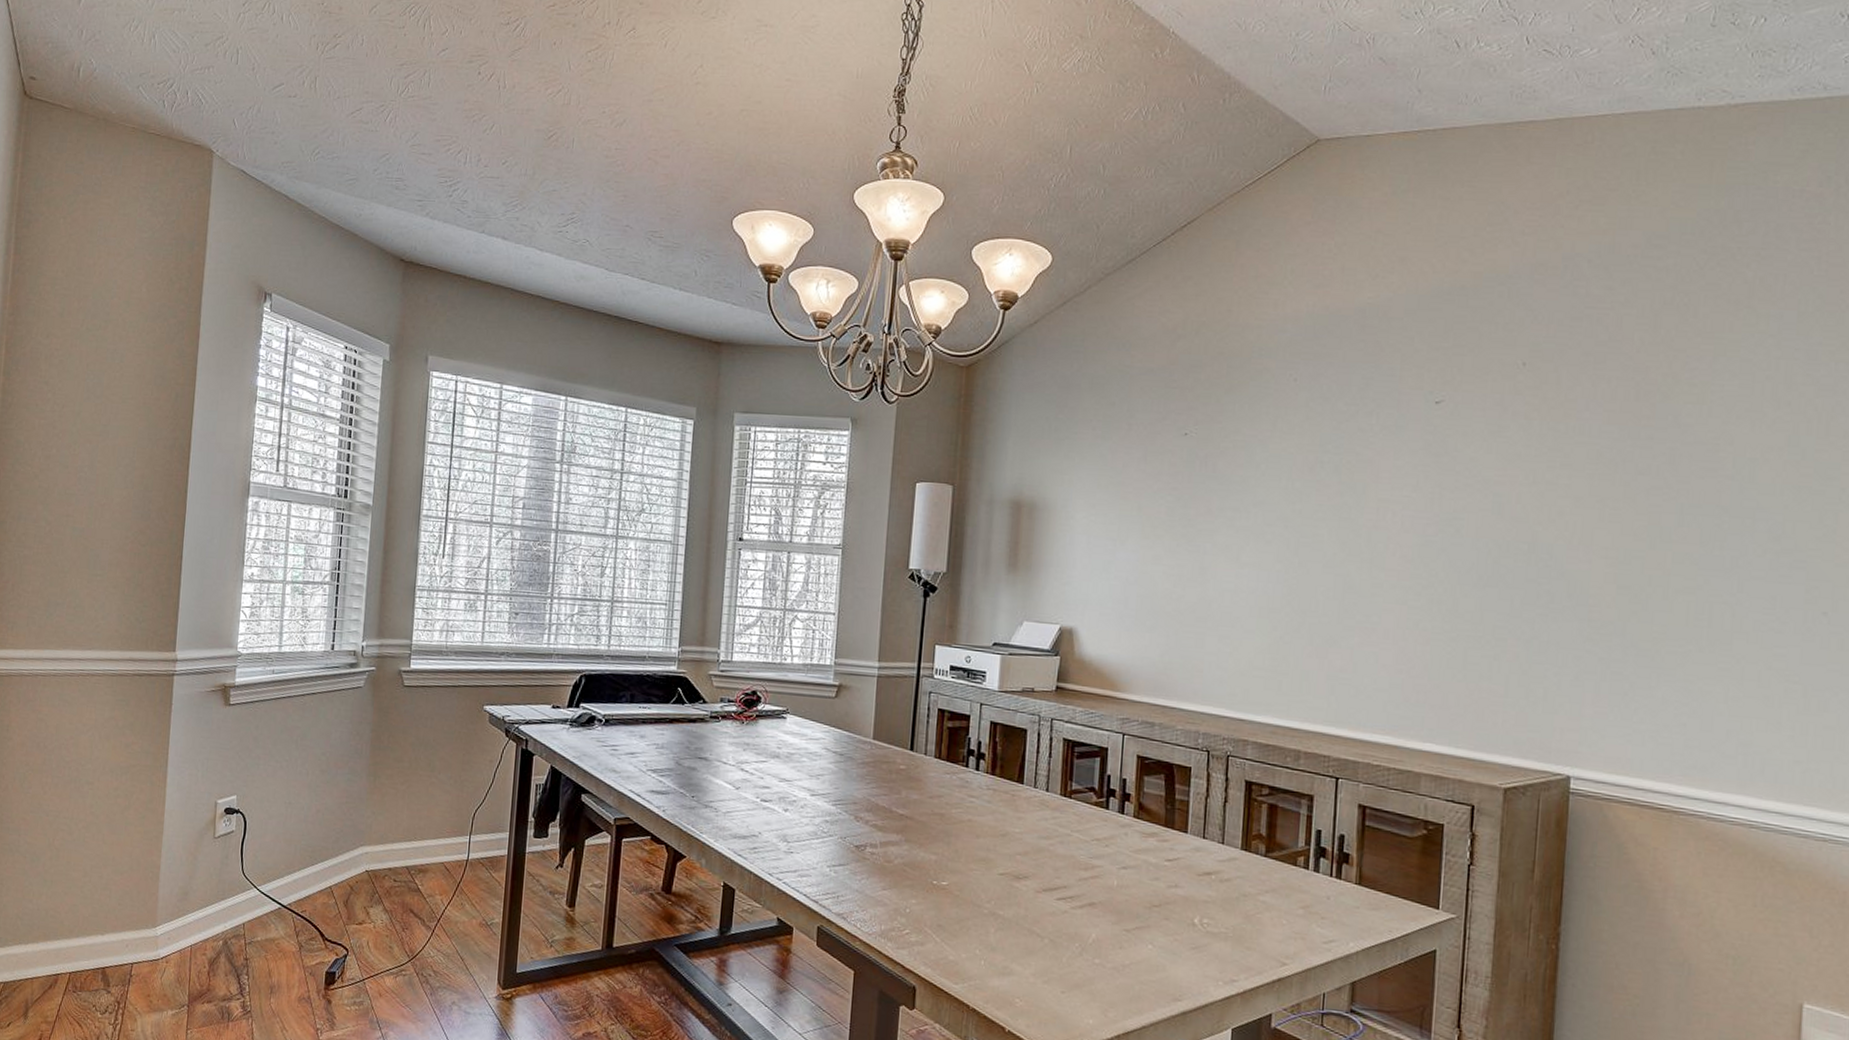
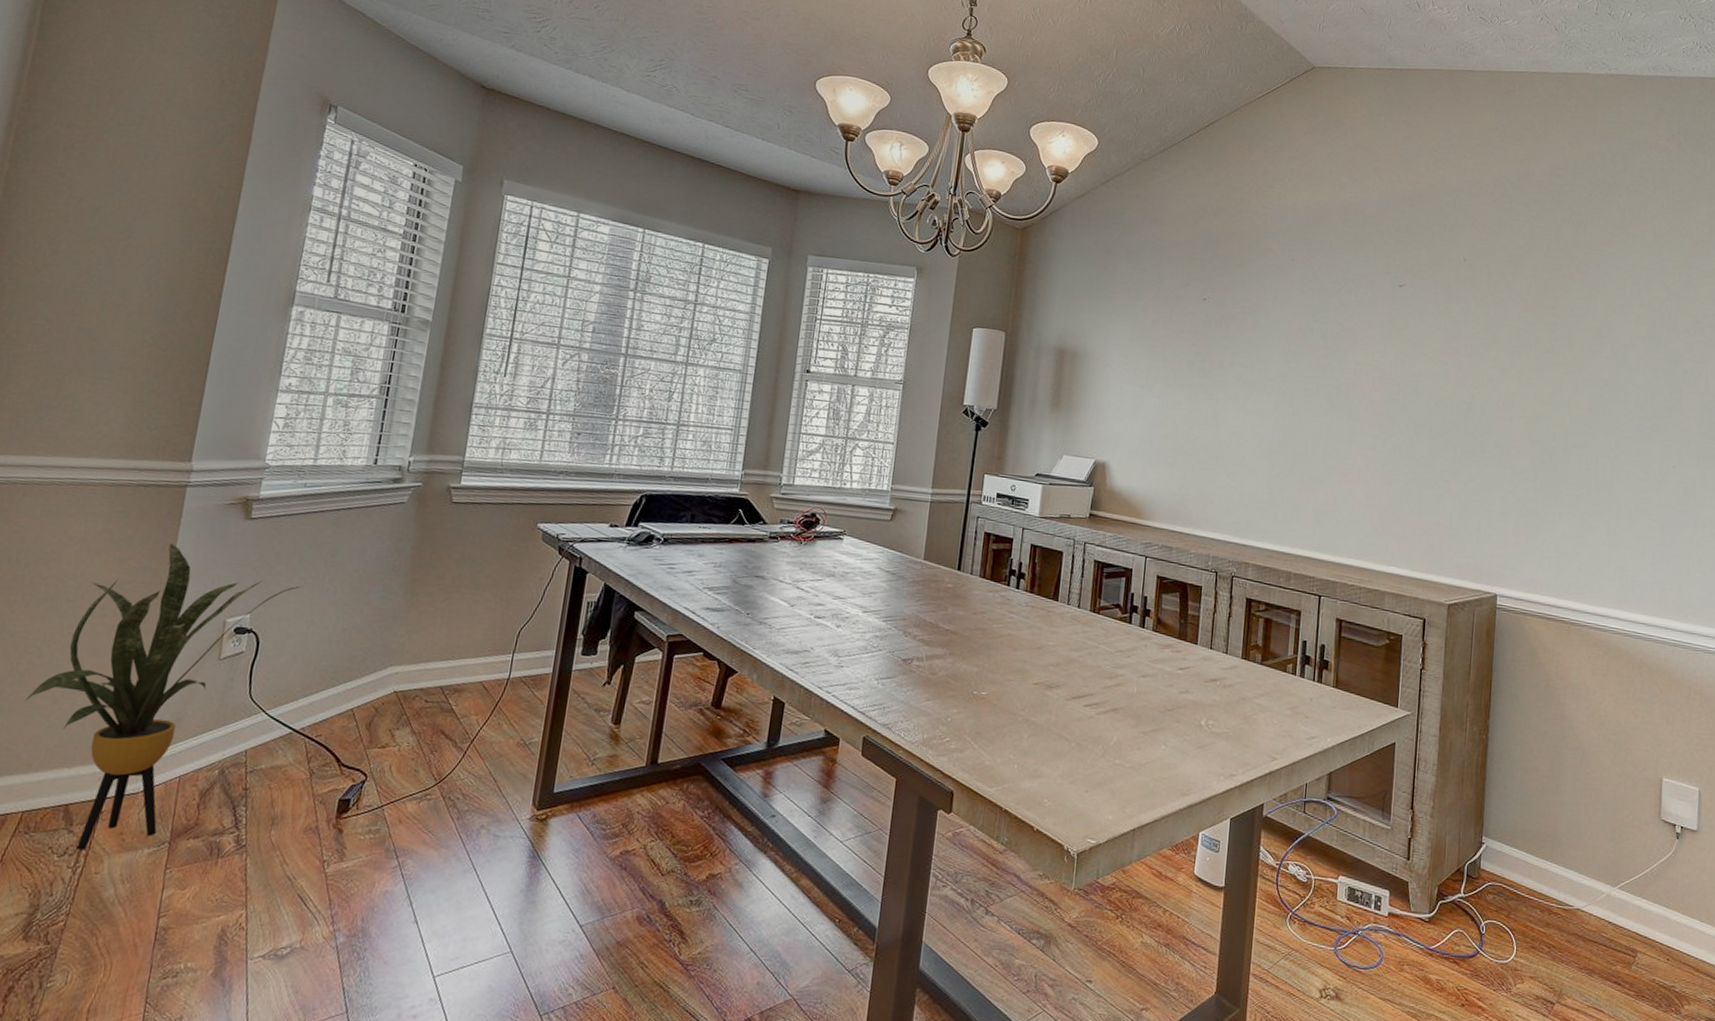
house plant: none [62,729,279,1010] -> present [24,543,303,851]

